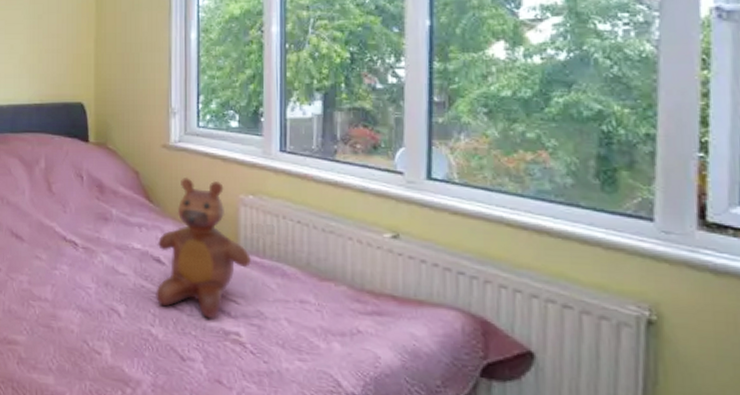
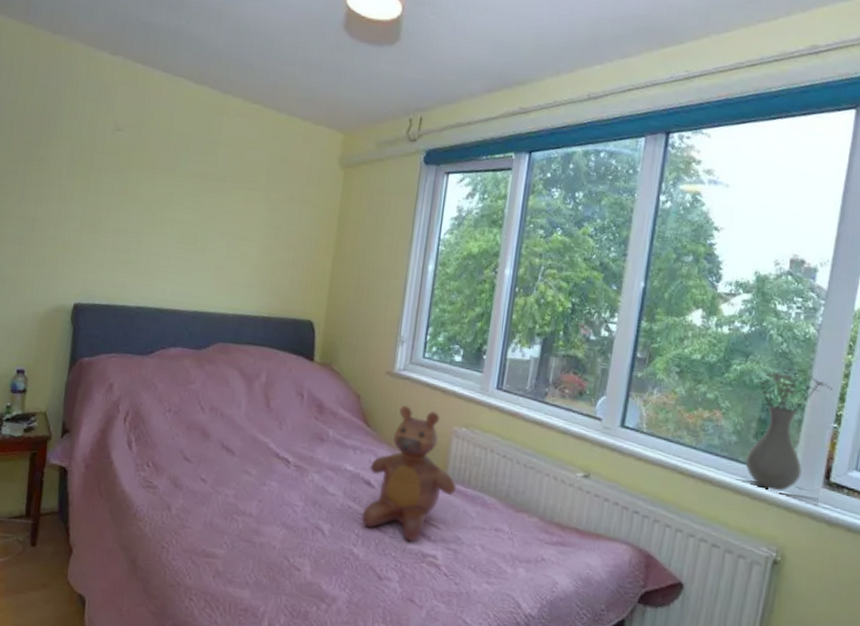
vase: none [582,92,690,238] -> present [744,367,833,491]

